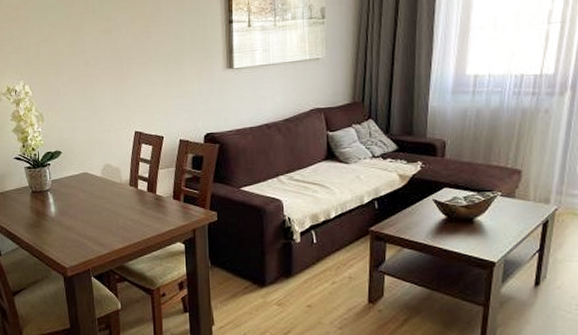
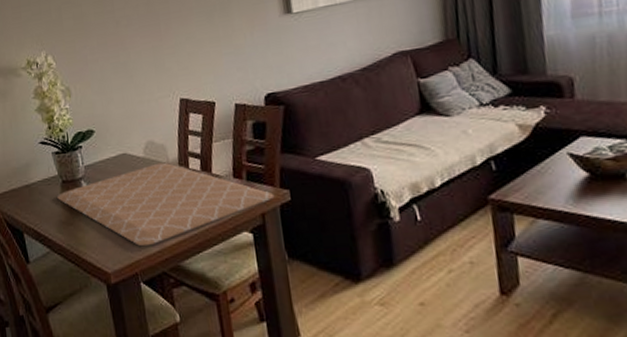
placemat: none [27,182,205,249] -> present [57,162,275,247]

